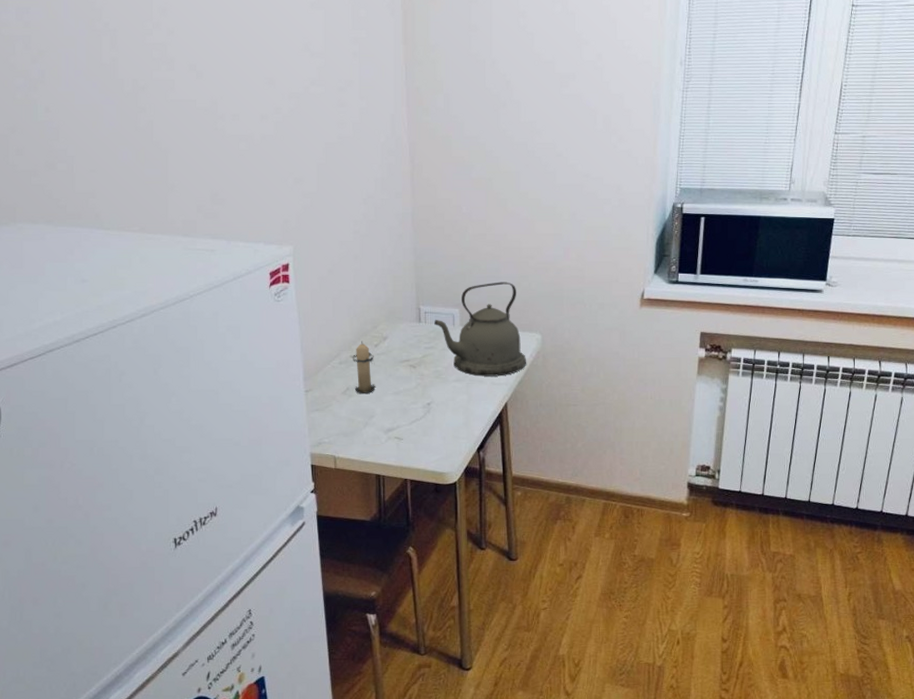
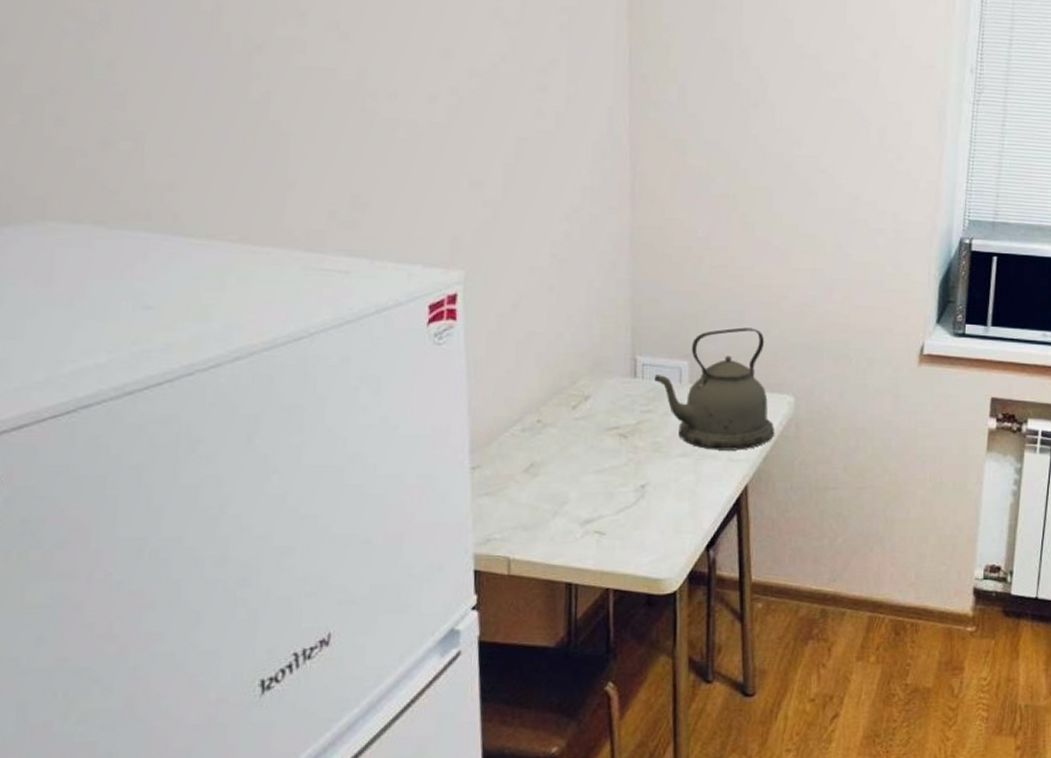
candle: present [352,340,375,394] -> none [539,400,571,473]

